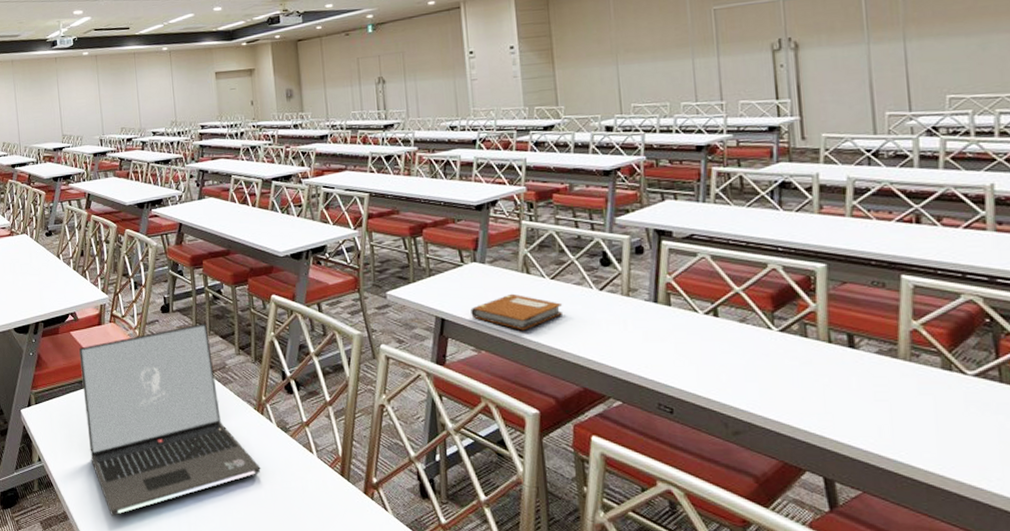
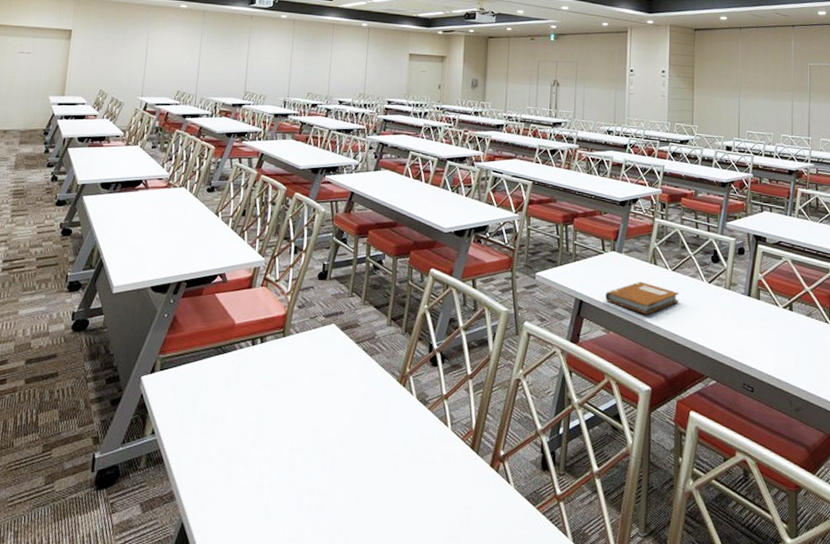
laptop: present [79,322,261,517] -> none [213,292,395,496]

